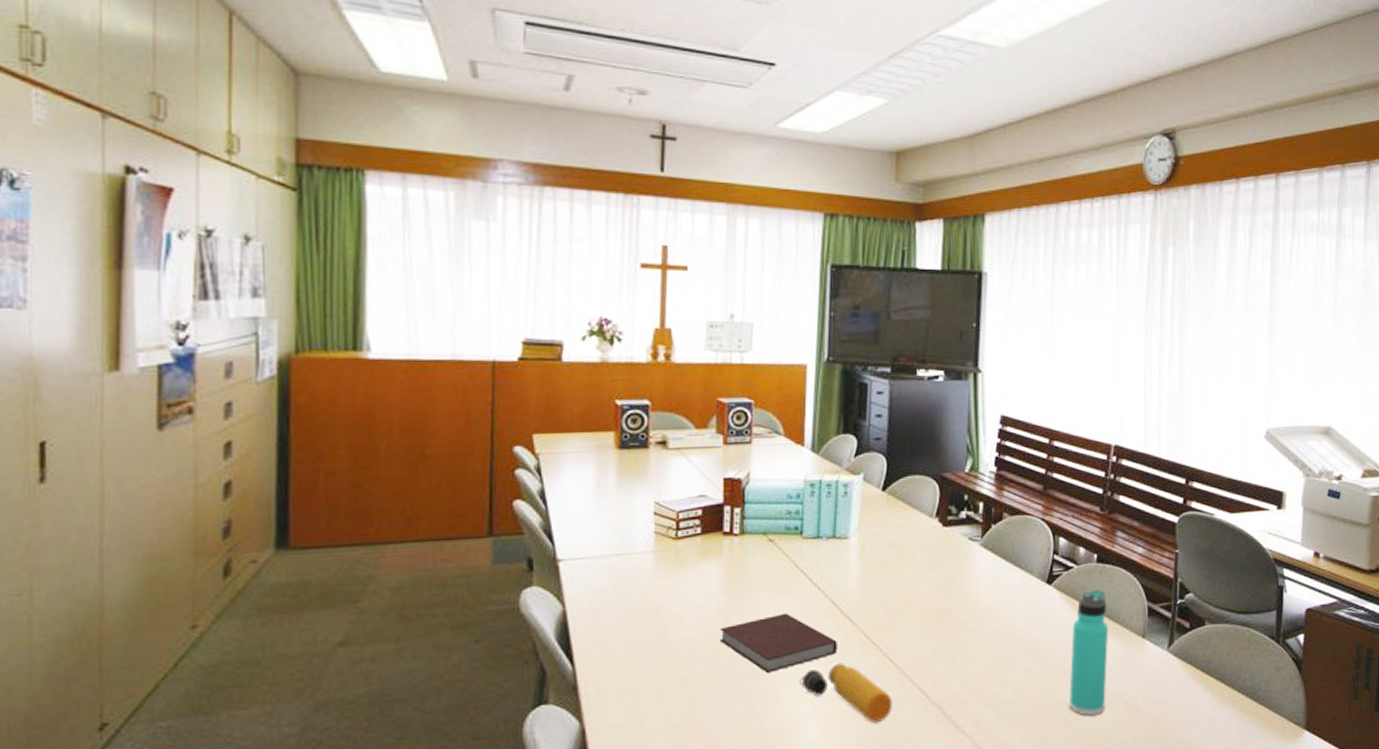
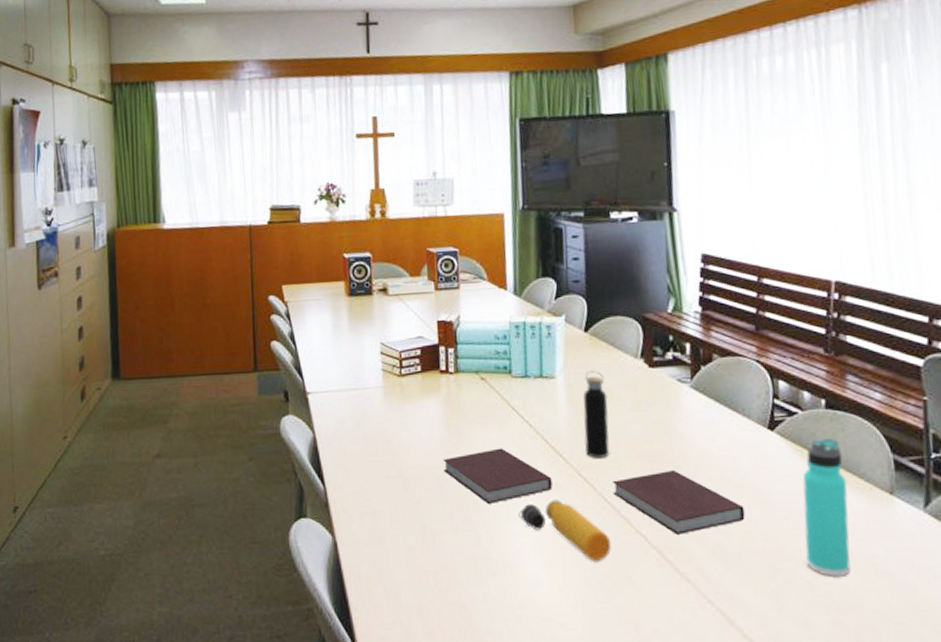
water bottle: none [874,529,900,619] -> present [583,370,610,458]
notebook: none [898,626,1020,689] -> present [612,469,745,534]

